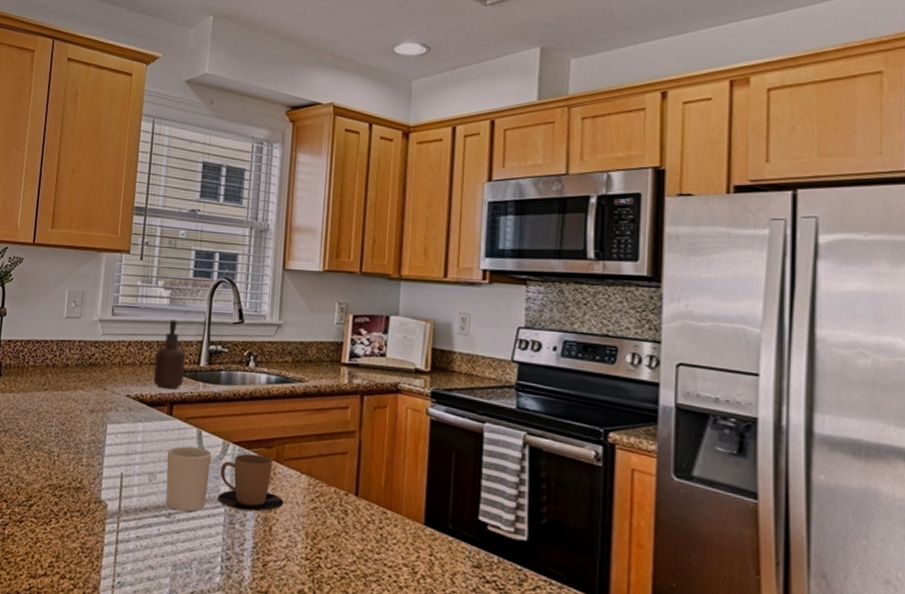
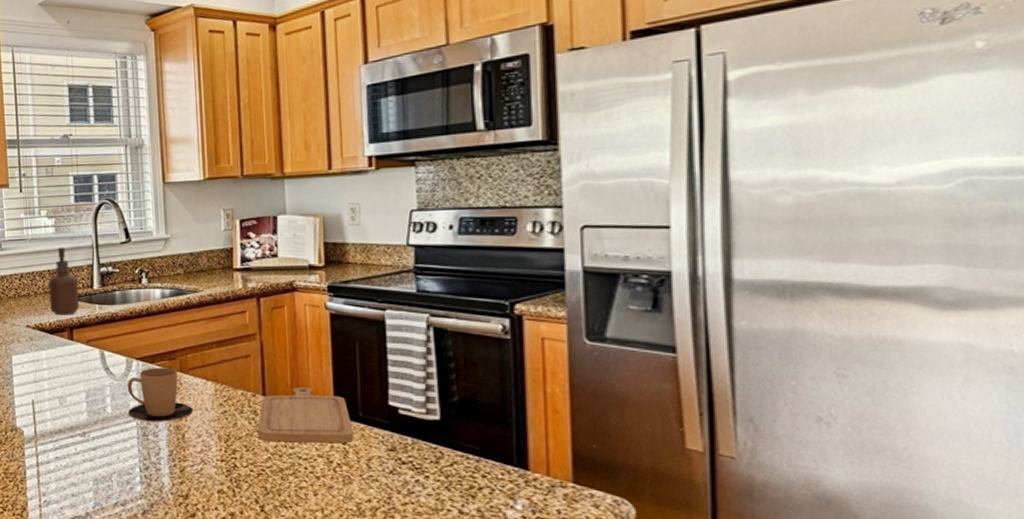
mug: present [166,446,212,512] -> none [73,368,118,429]
chopping board: none [346,491,441,554] -> present [258,388,354,444]

